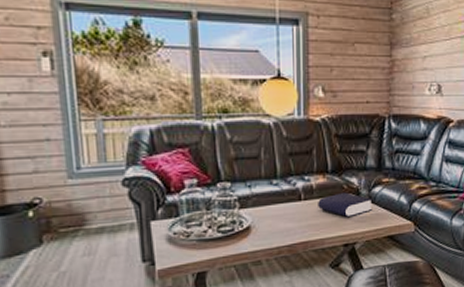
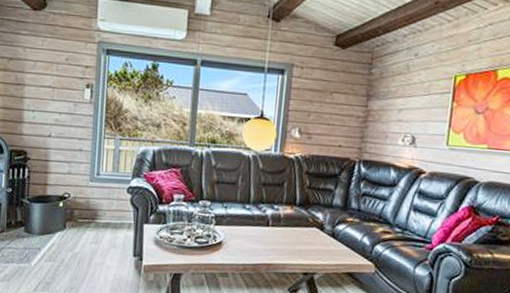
book: present [318,192,373,218] -> none [283,225,336,249]

